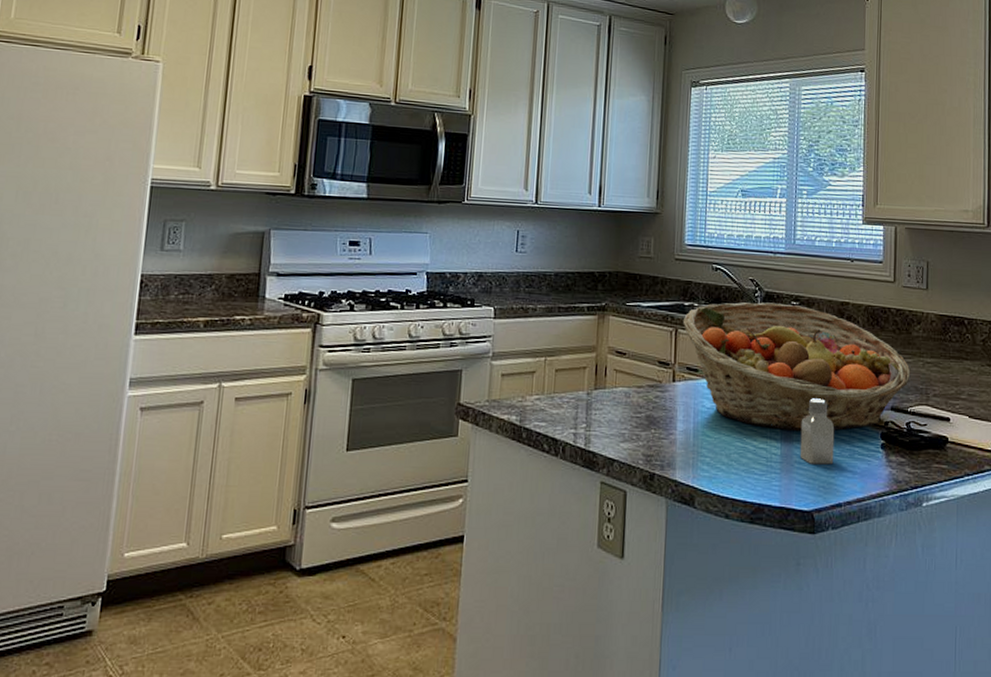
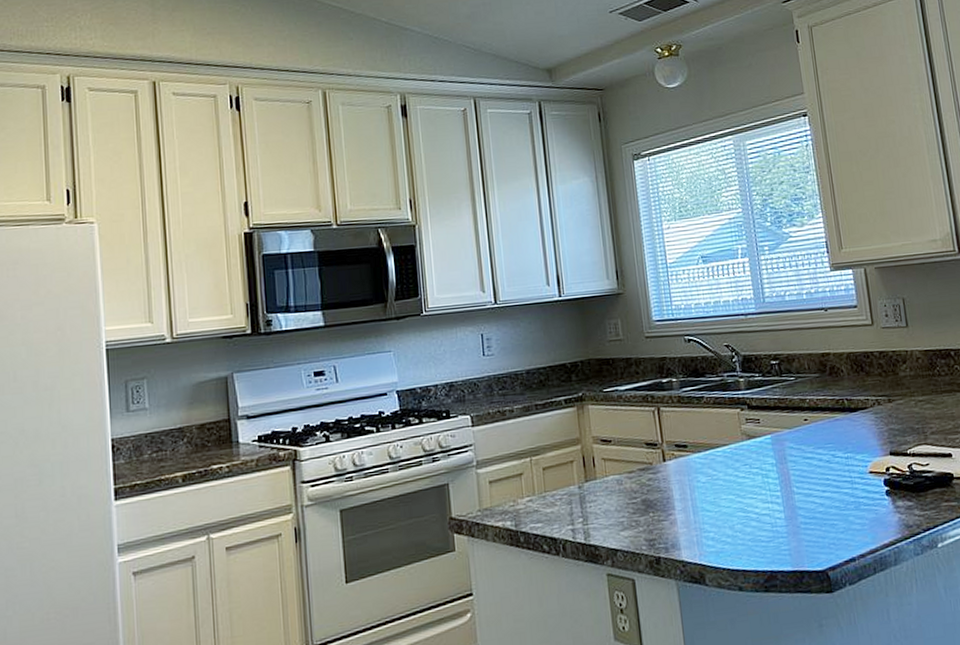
fruit basket: present [682,302,911,431] -> none [663,364,905,493]
saltshaker: present [799,398,835,465] -> none [800,455,840,523]

